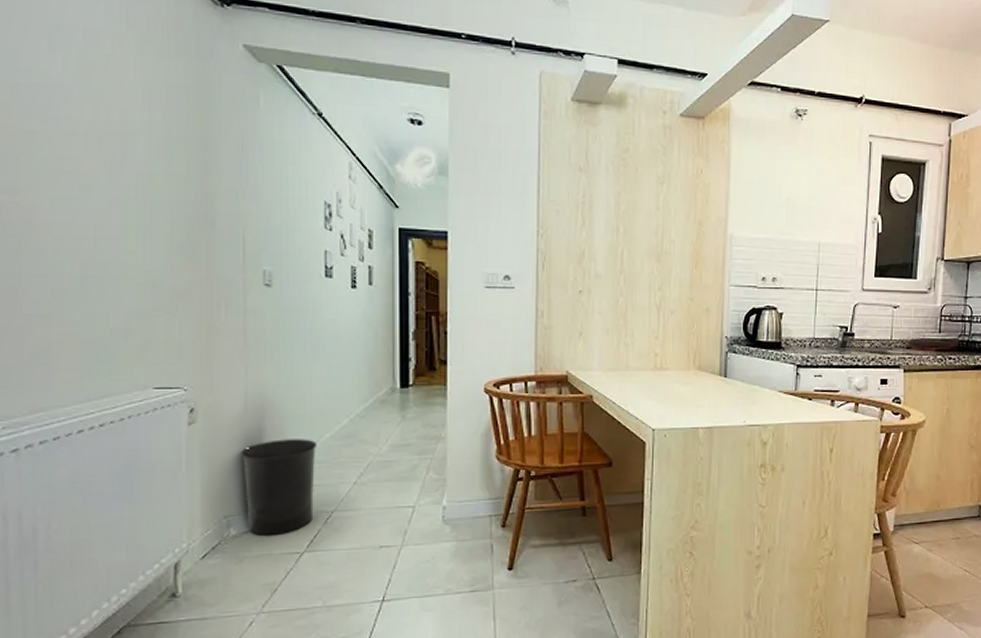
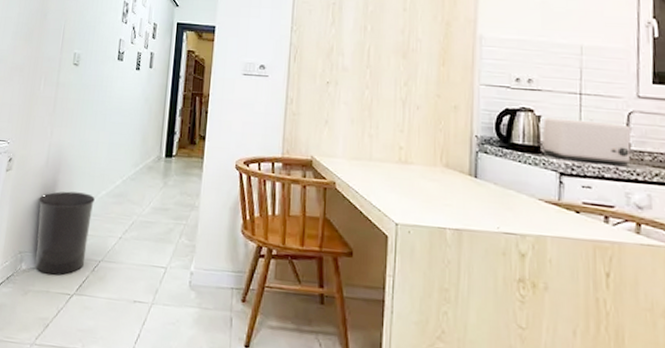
toaster: none [783,314,856,353] -> present [542,117,632,165]

